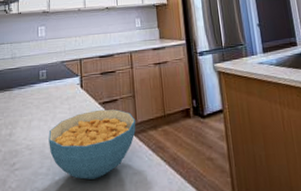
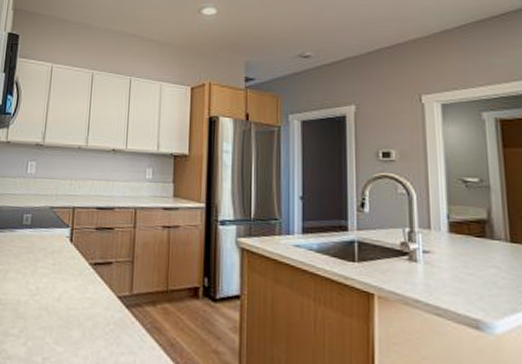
cereal bowl: present [48,109,136,180] -> none [24,271,131,352]

